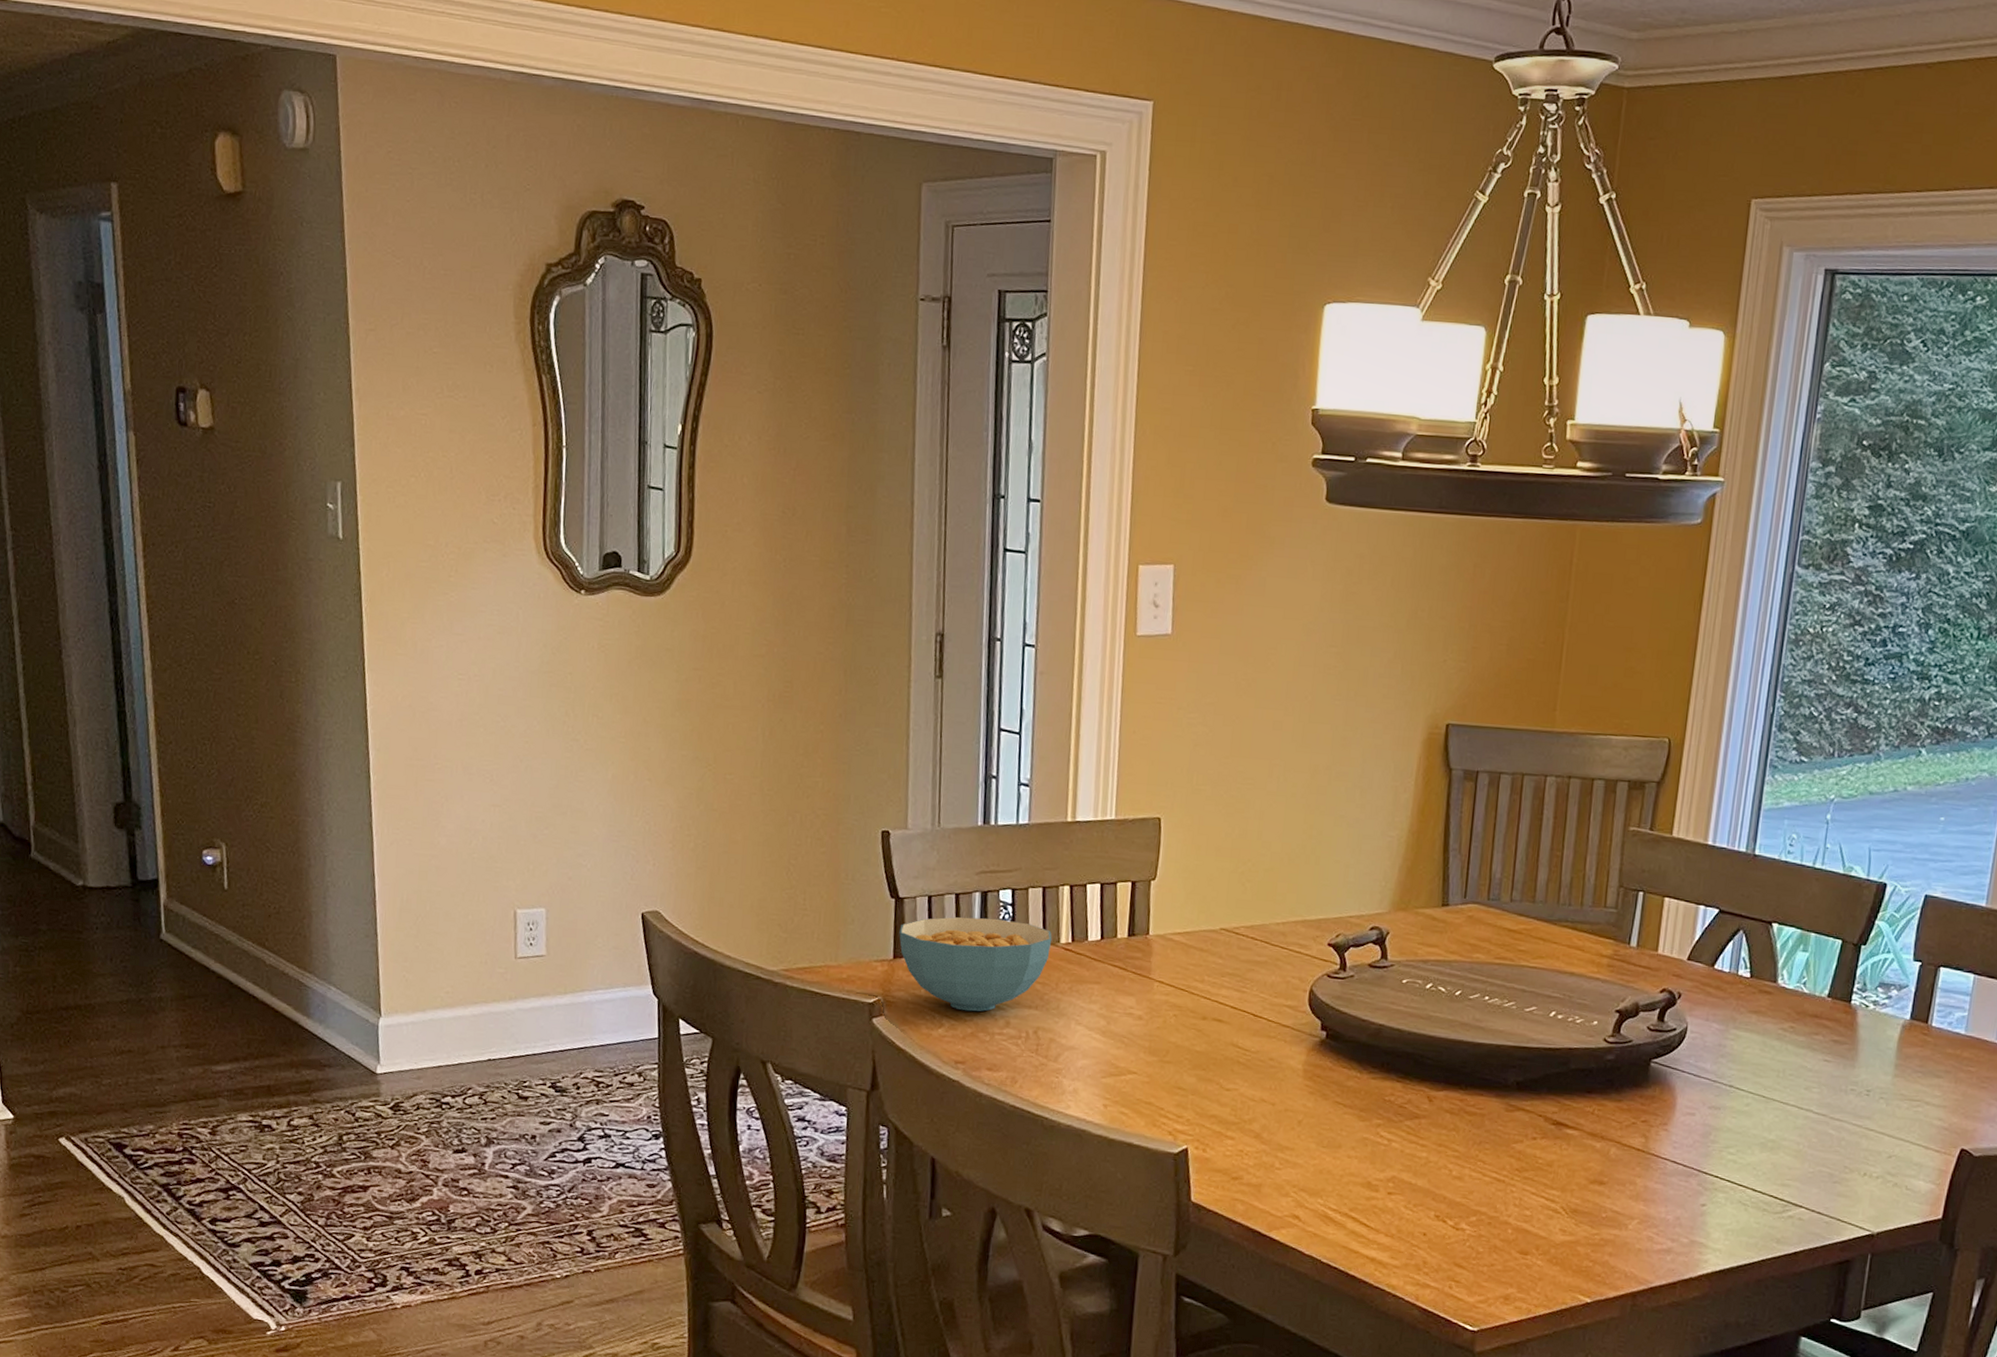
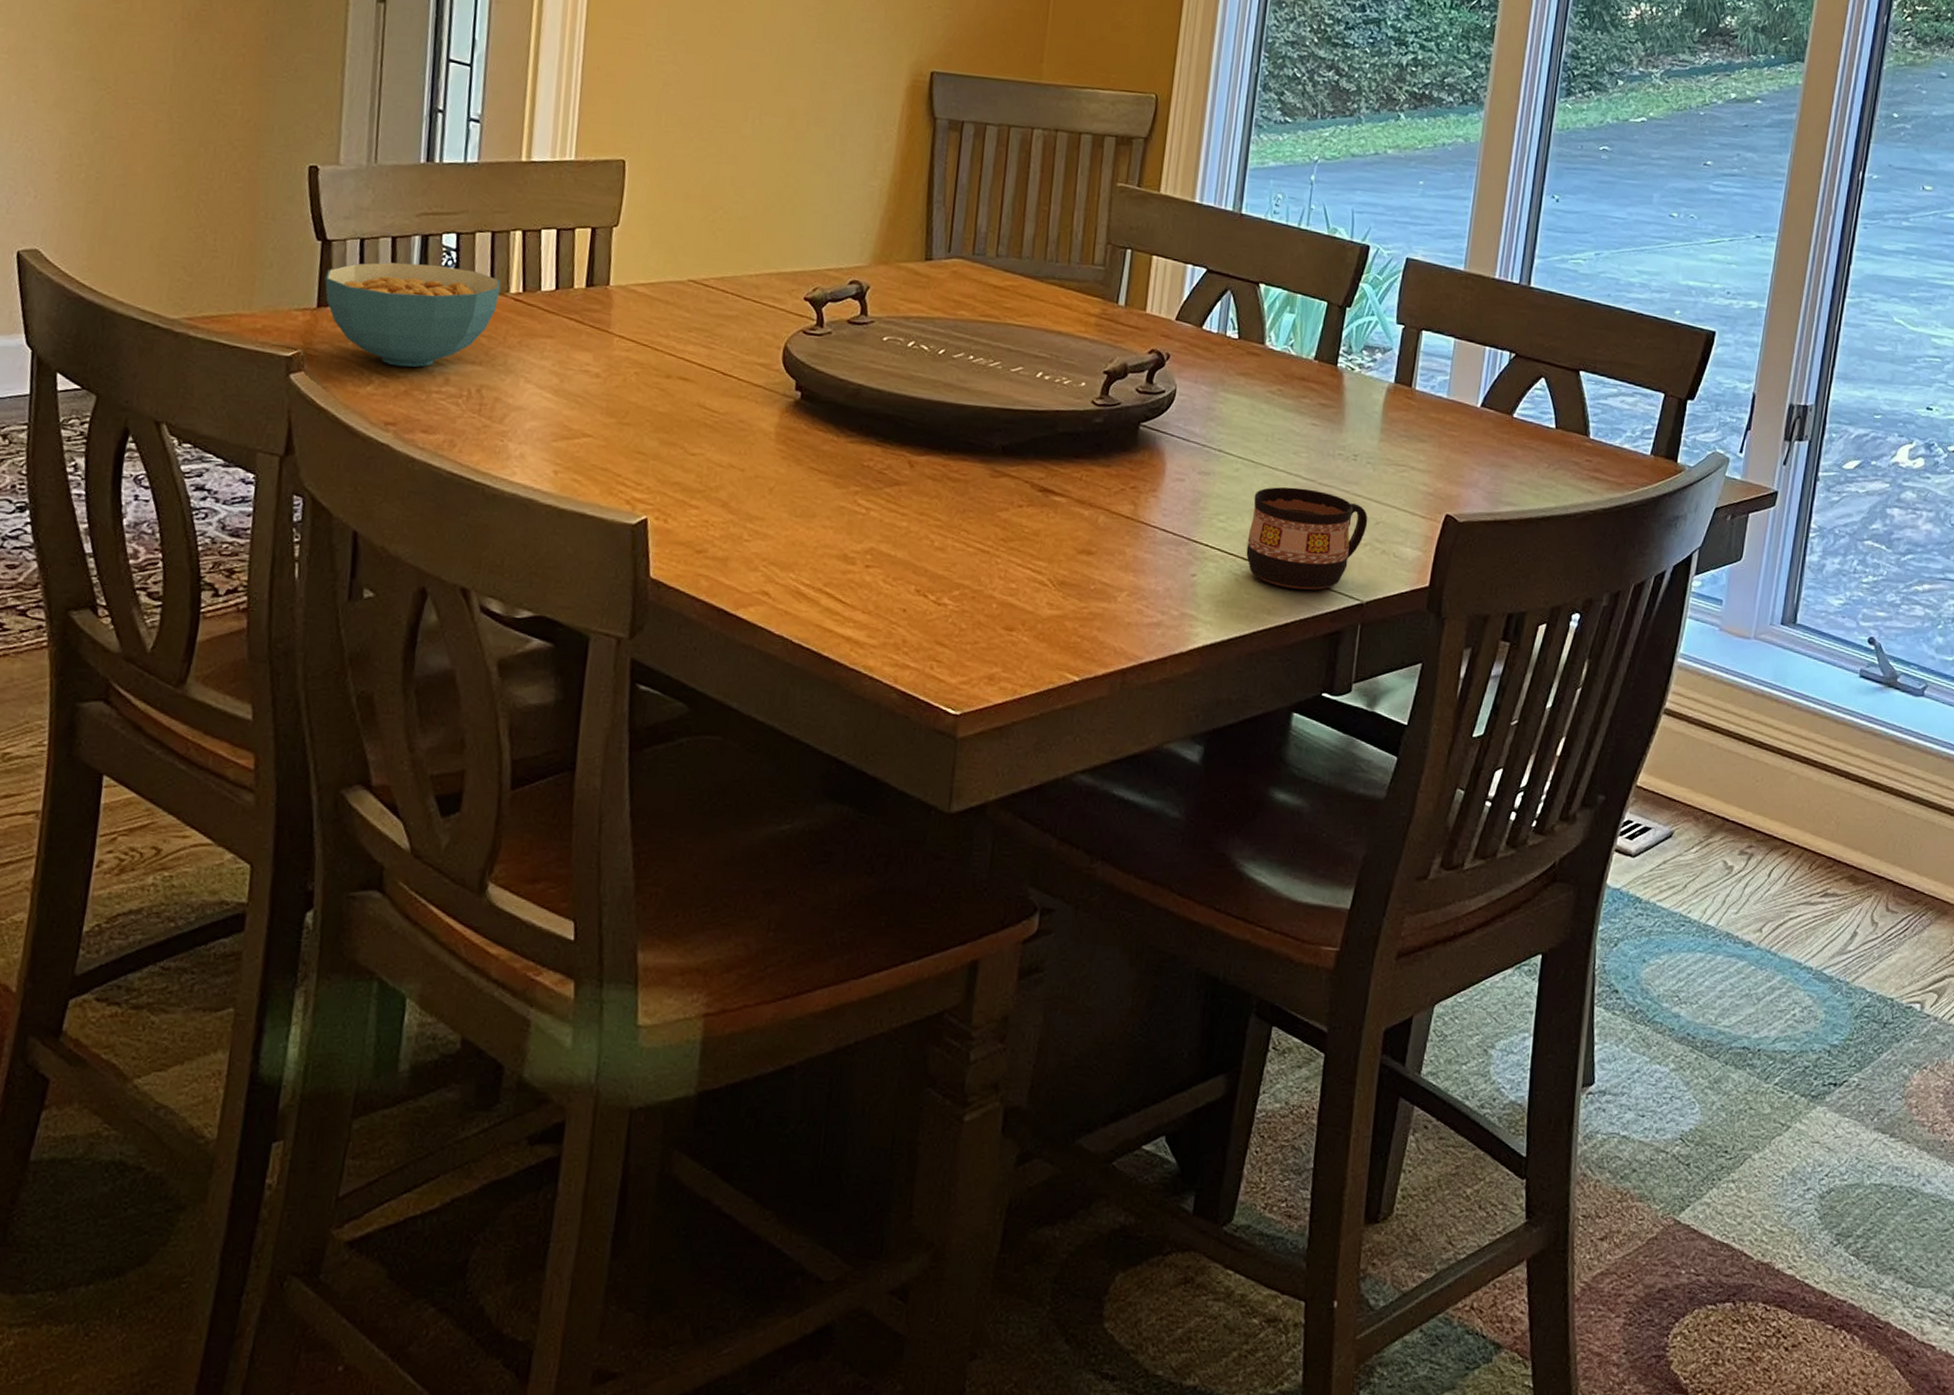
cup: none [1756,1121,1880,1221] -> present [1246,486,1368,590]

